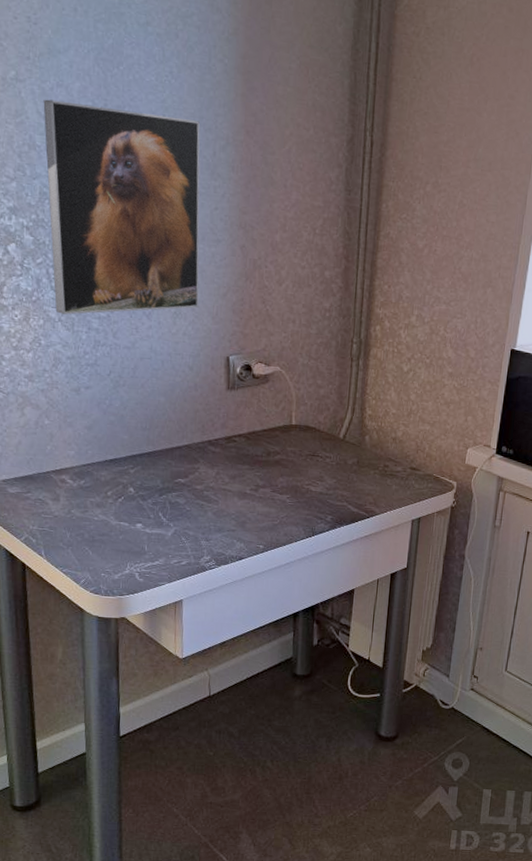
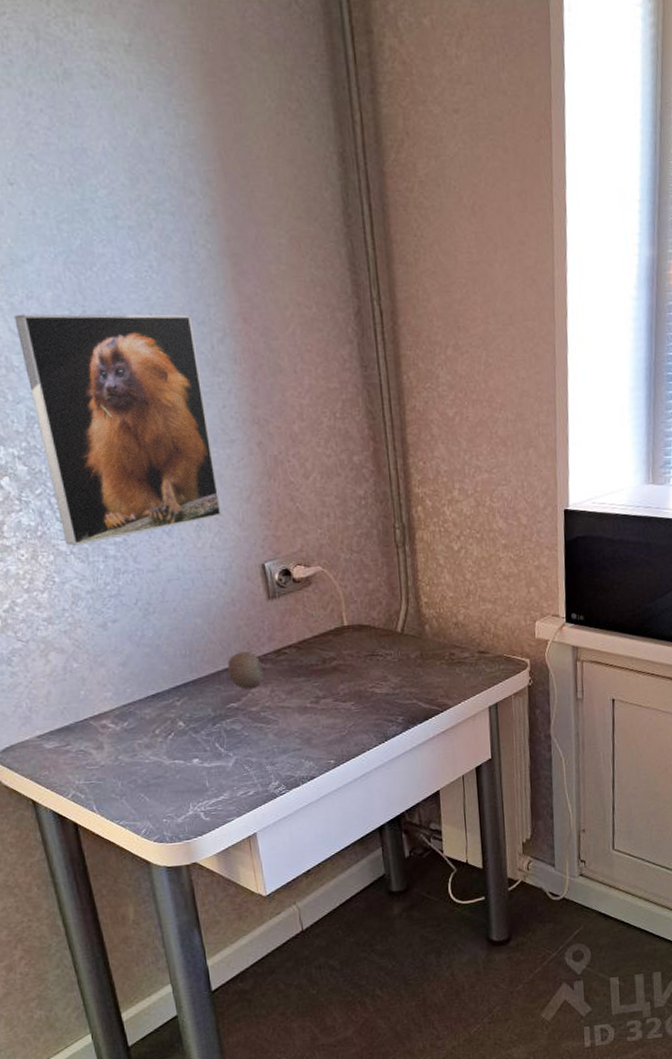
fruit: none [181,433,212,469] -> present [227,651,263,690]

